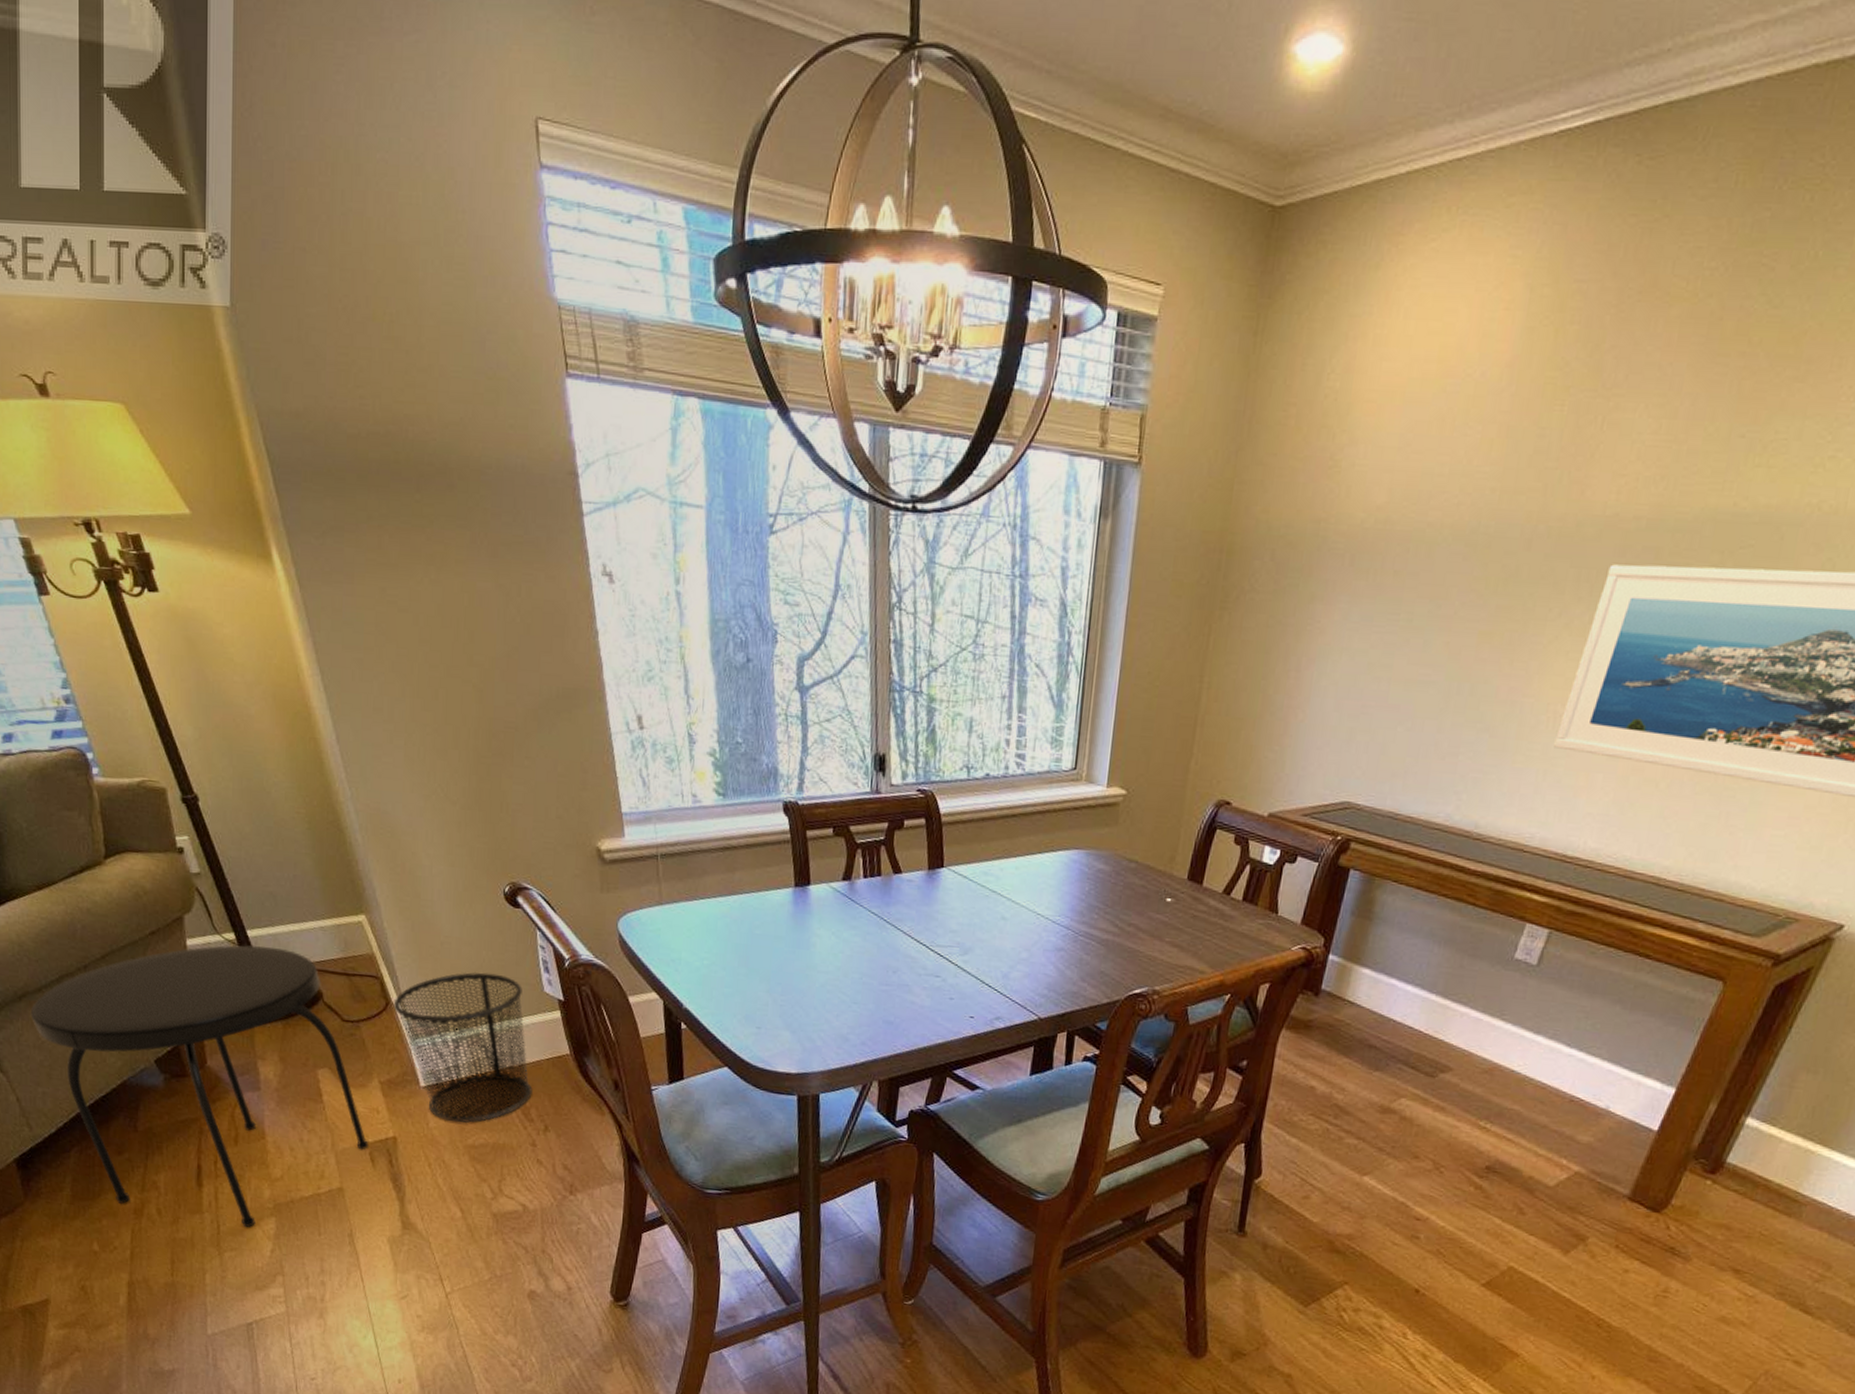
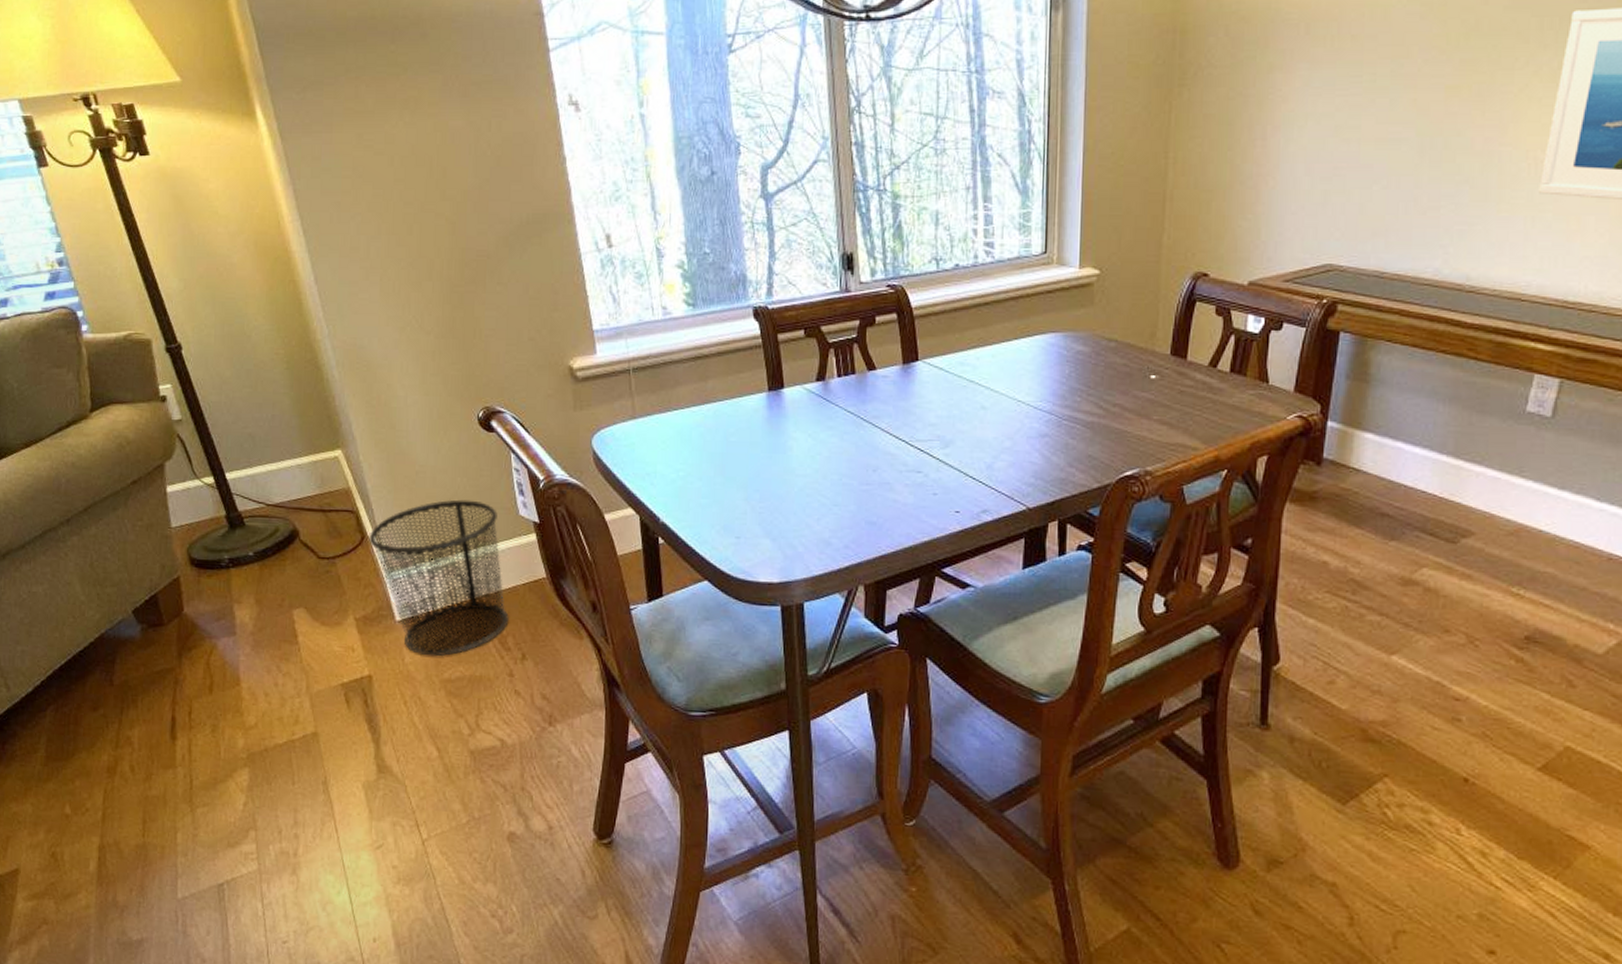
side table: present [30,945,368,1228] -> none [13,487,343,781]

